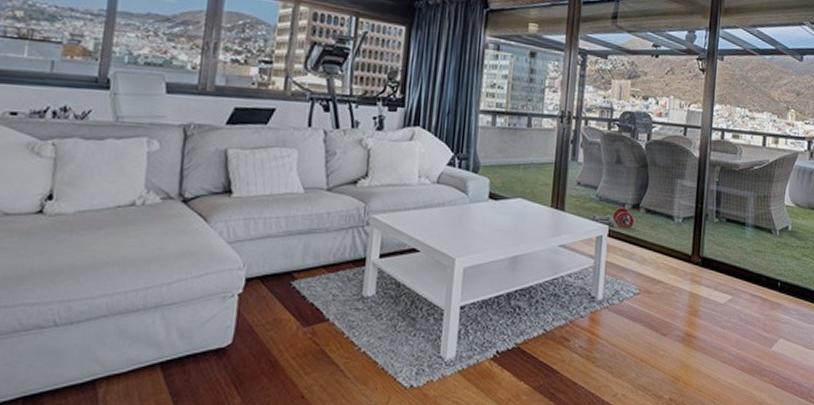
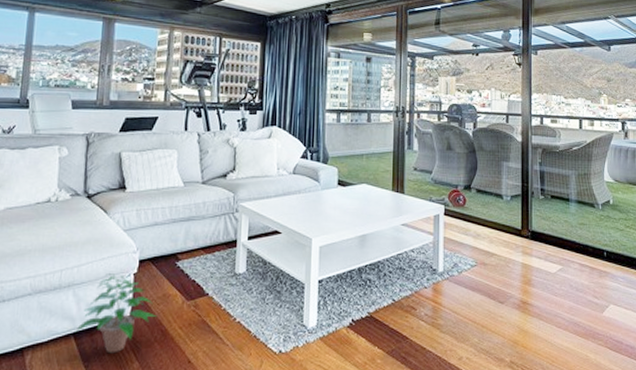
potted plant: none [162,293,267,387] -> present [75,274,158,354]

